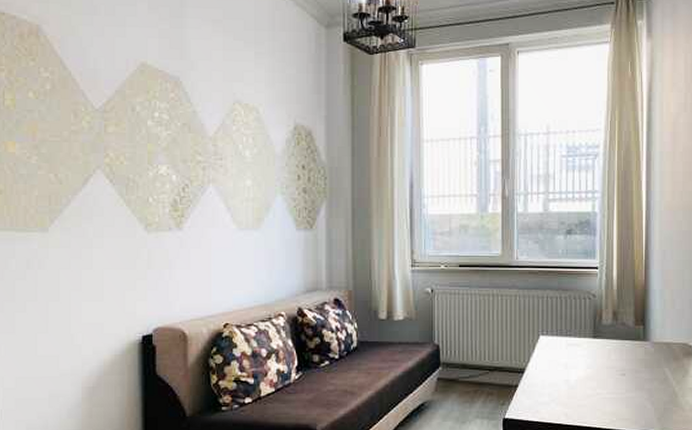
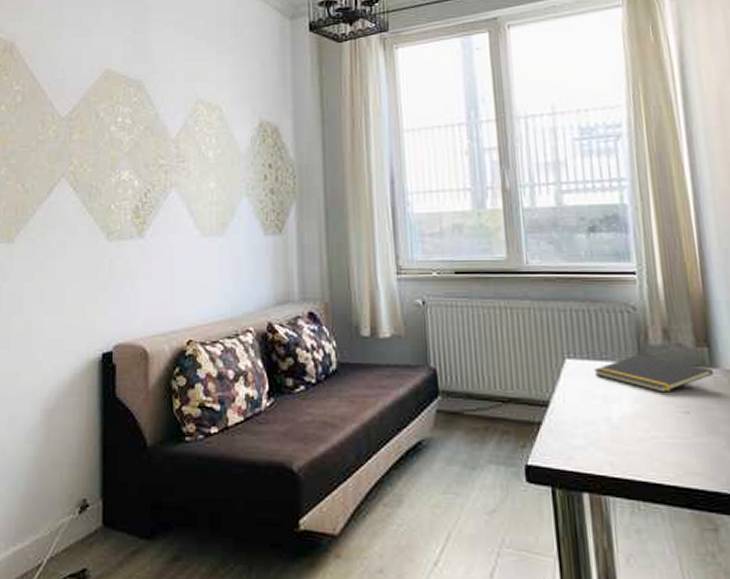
notepad: none [560,332,645,360] -> present [594,355,713,393]

